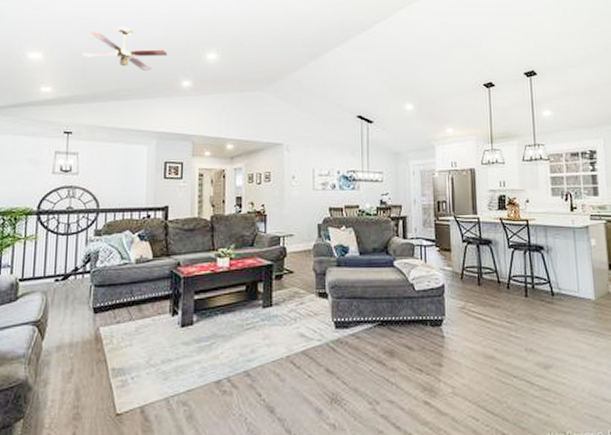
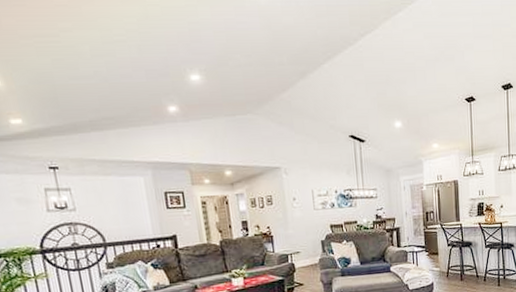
ceiling fan: present [80,26,167,71] -> none [46,45,146,96]

